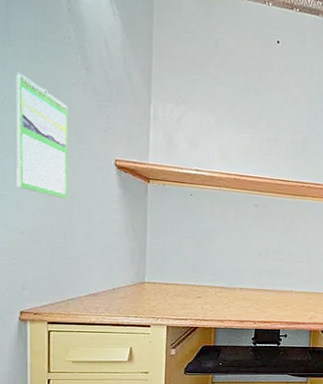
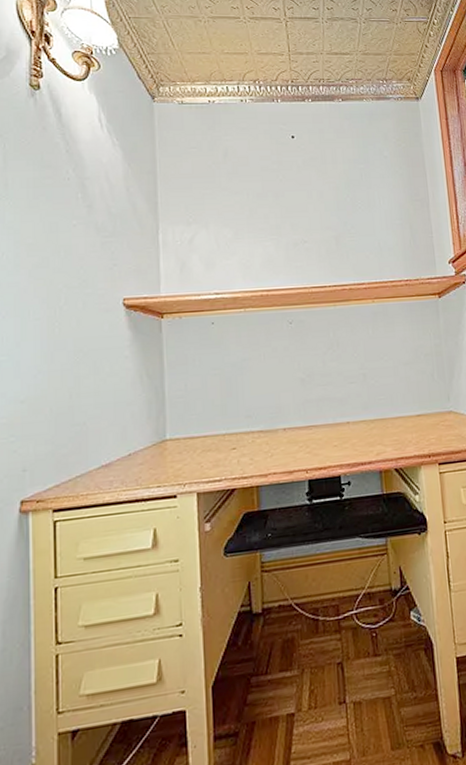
calendar: present [15,72,69,200] -> none [14,225,72,355]

